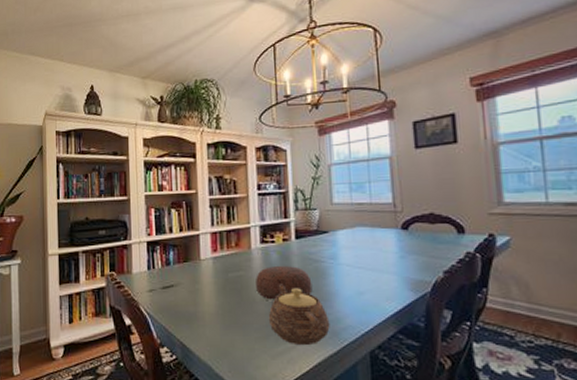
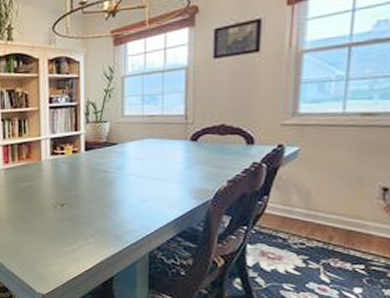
decorative bowl: present [256,265,313,300] -> none [45,175,99,207]
teapot: present [268,284,330,344] -> none [56,193,114,246]

